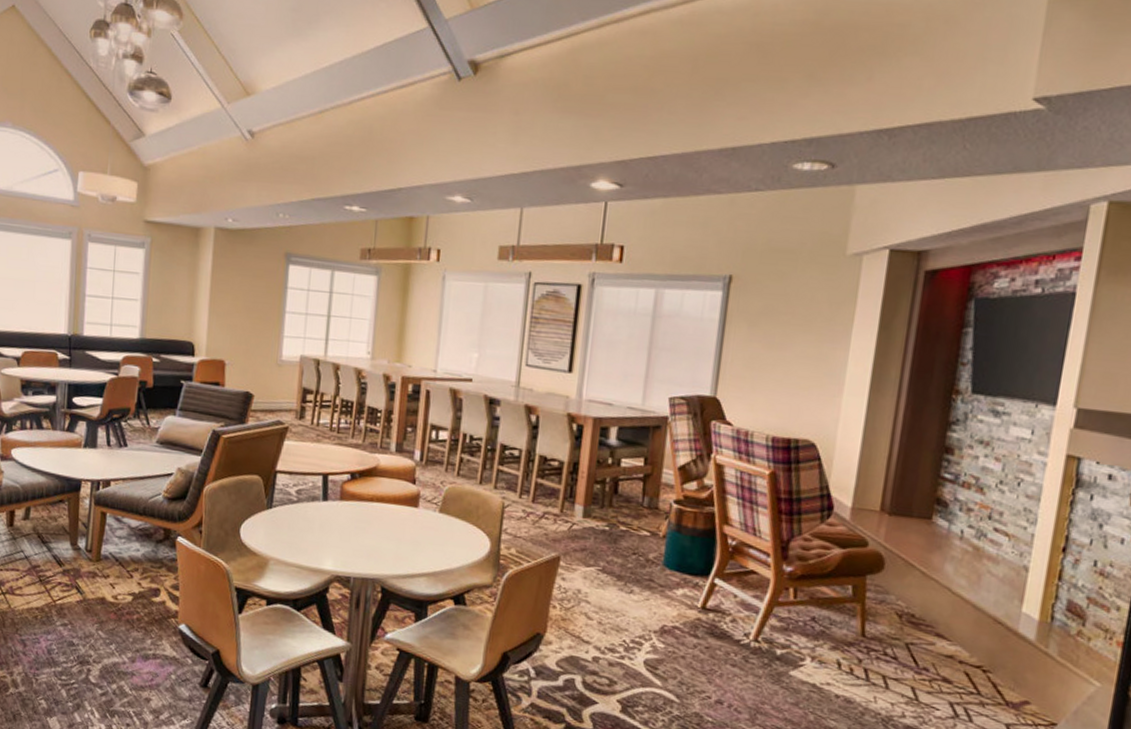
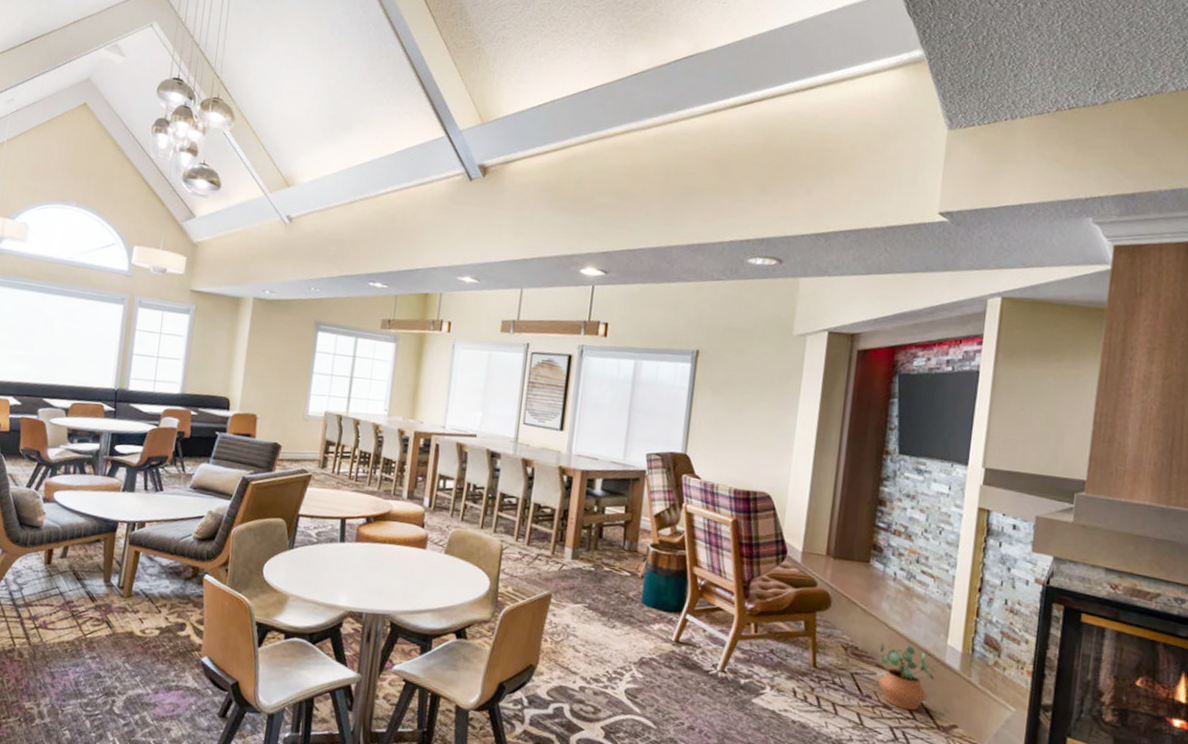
potted plant: none [938,610,1007,686] -> present [878,643,936,711]

